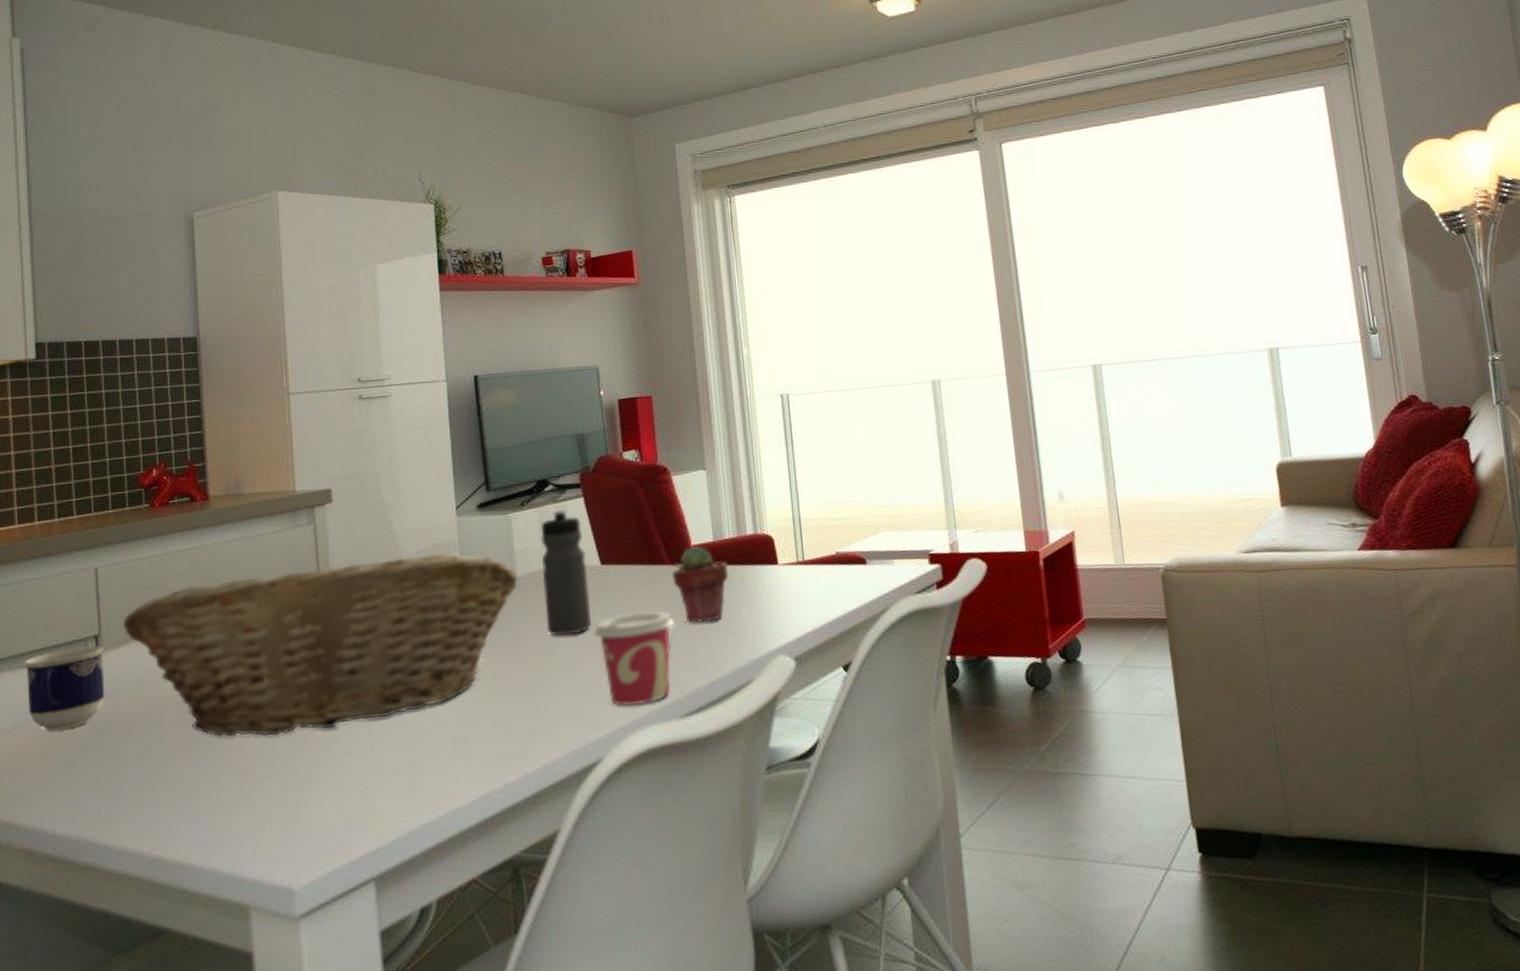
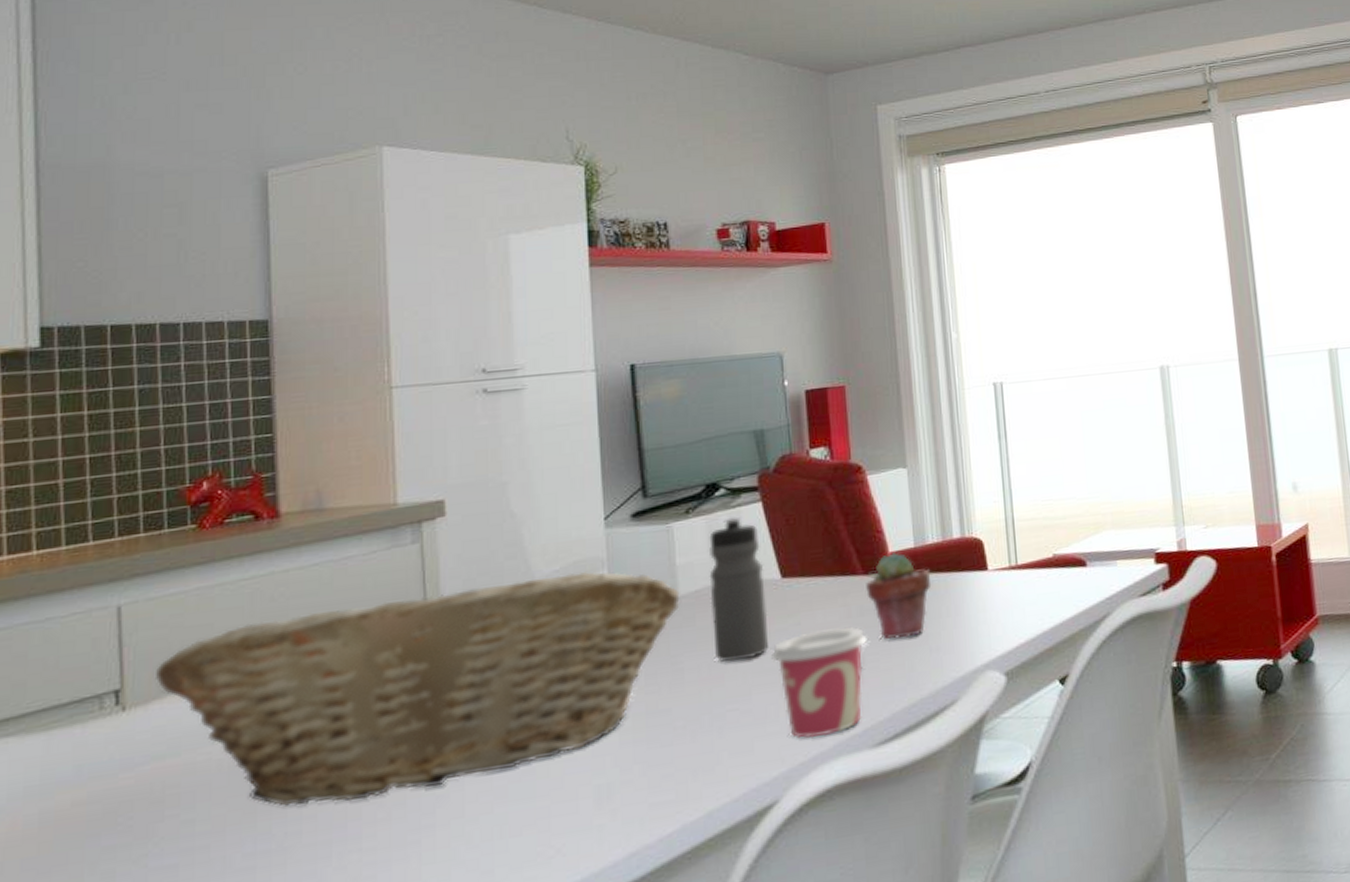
cup: present [24,645,105,731] -> none [11,702,128,814]

